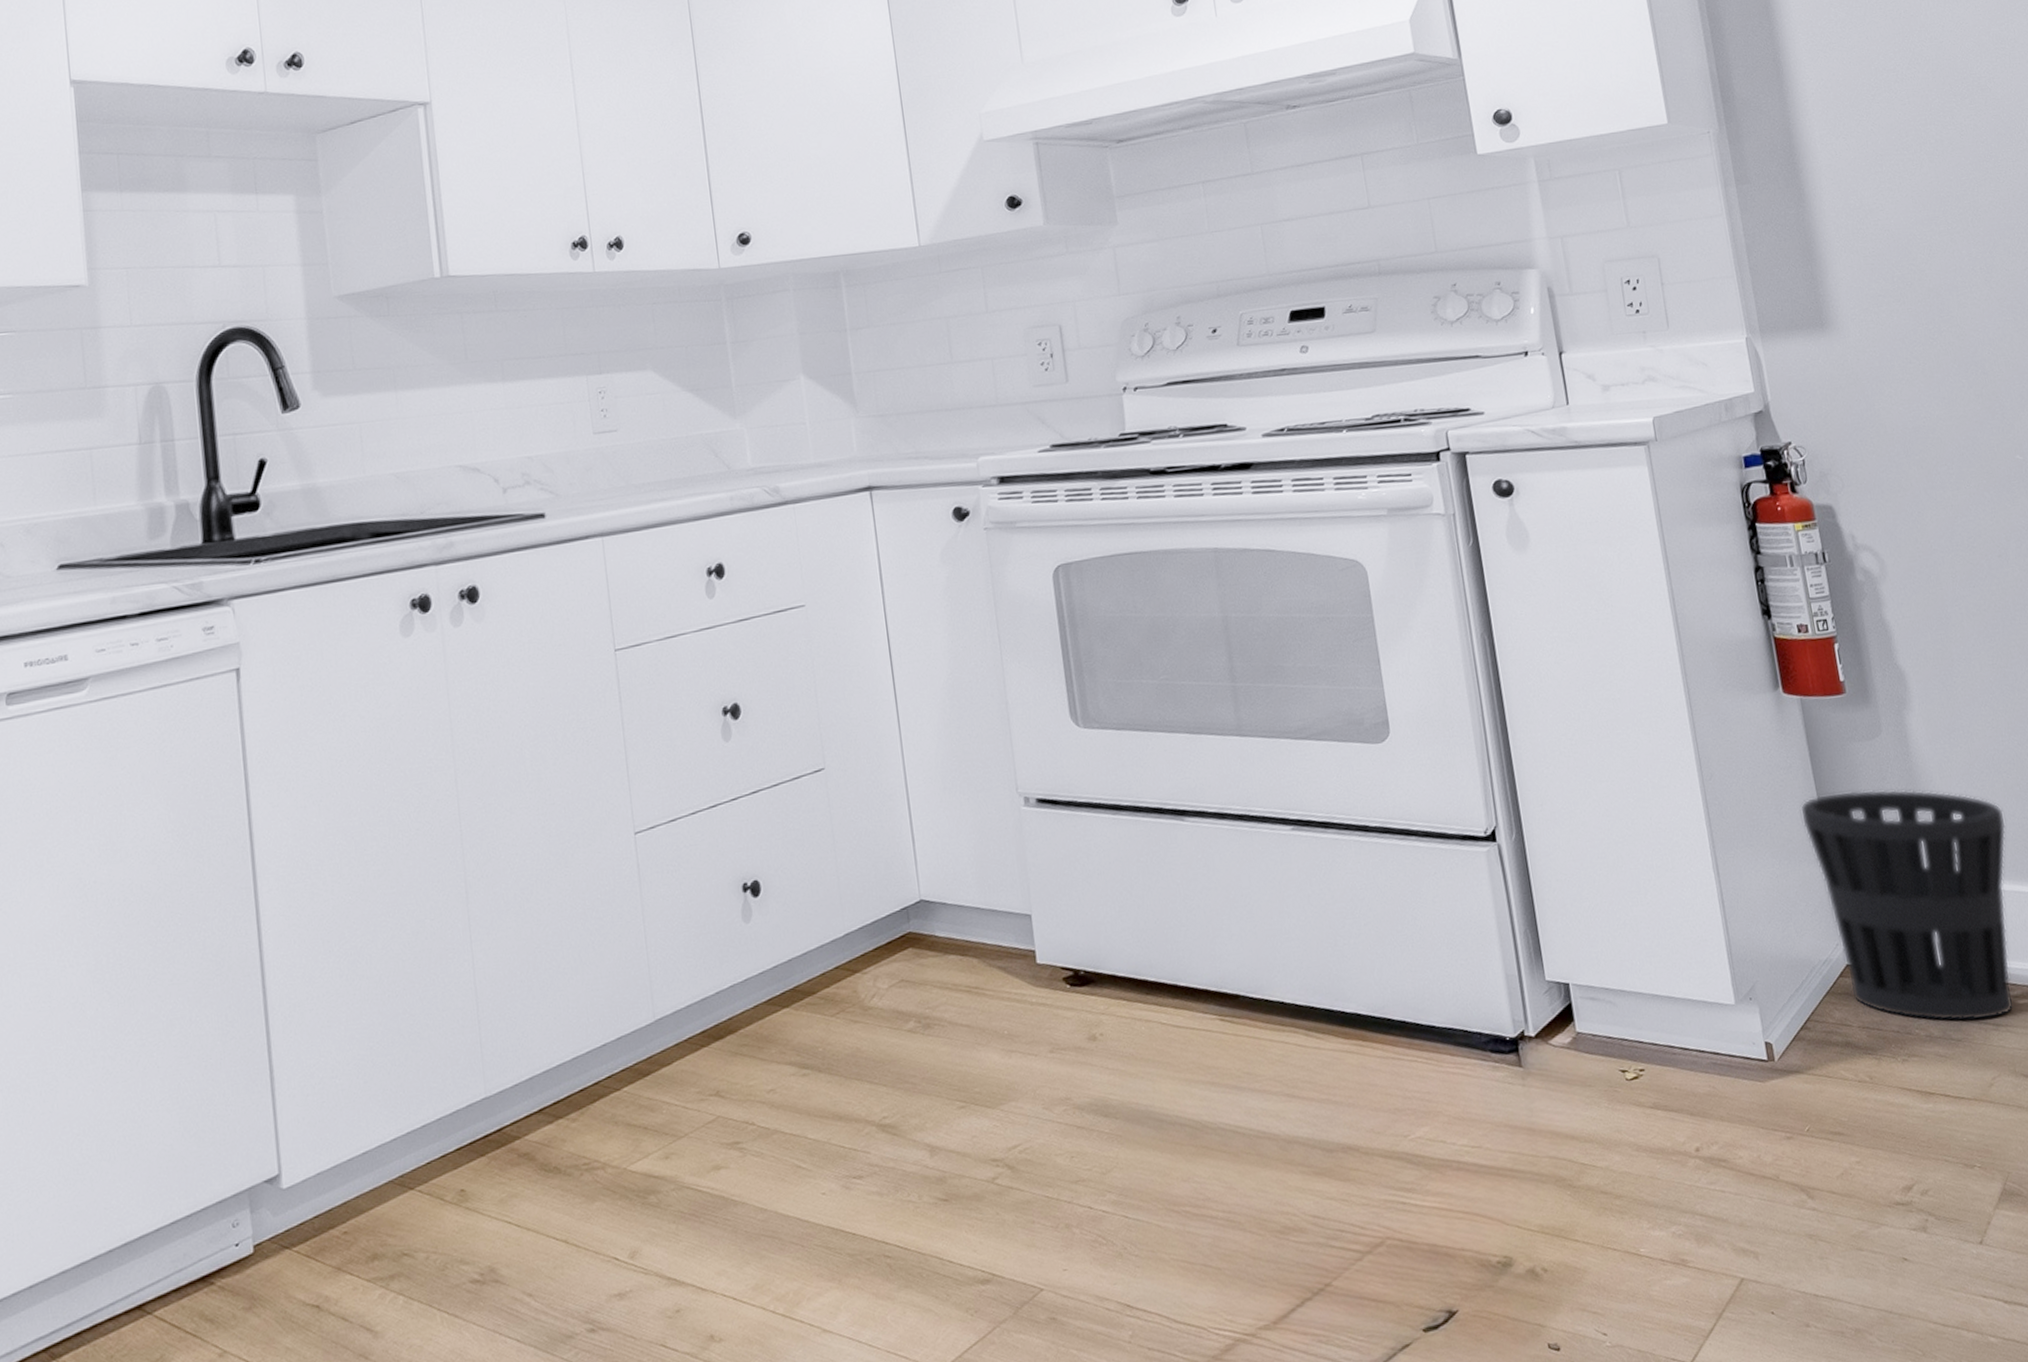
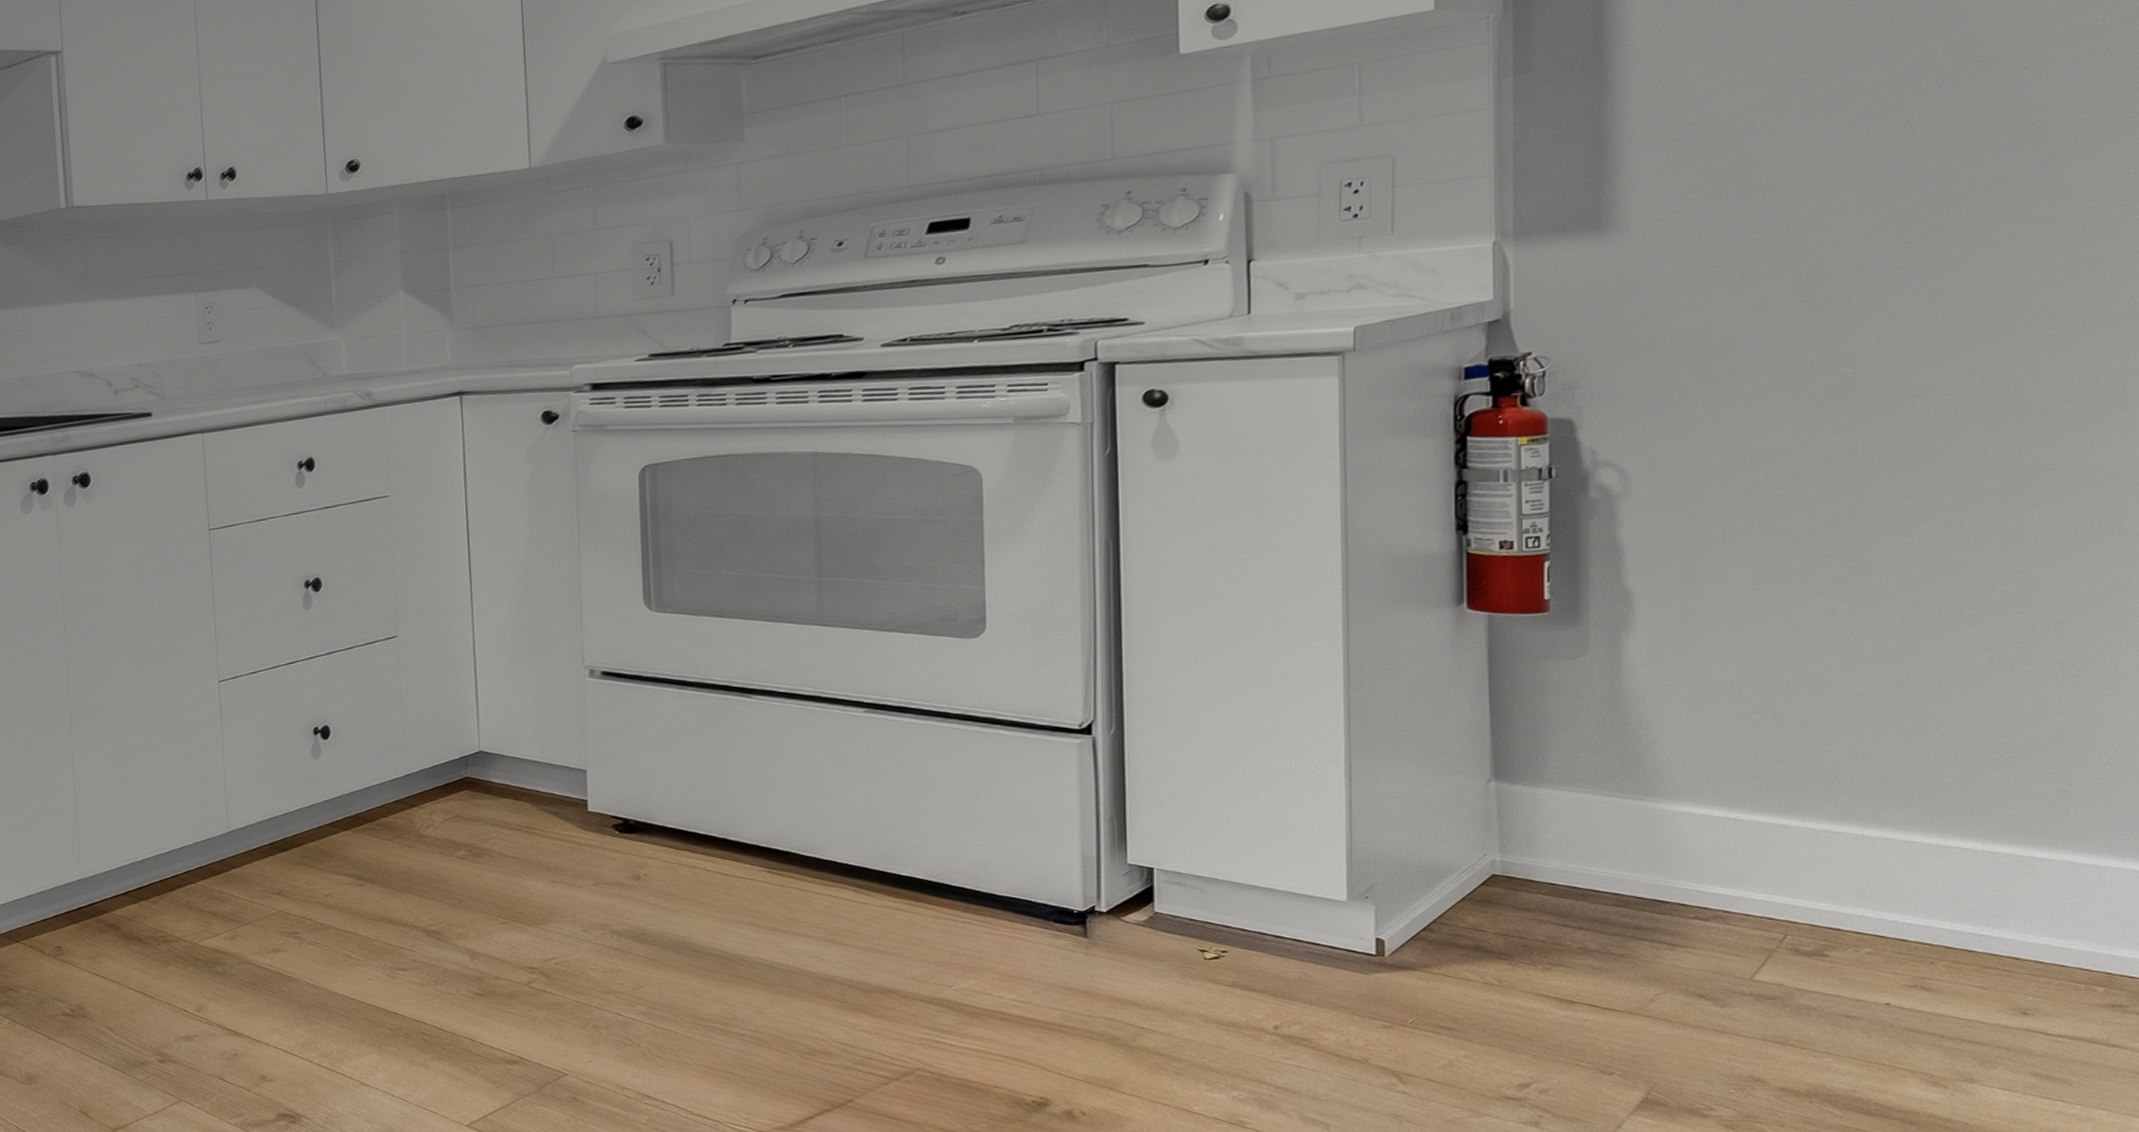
wastebasket: present [1800,789,2014,1022] -> none [1465,708,1733,940]

